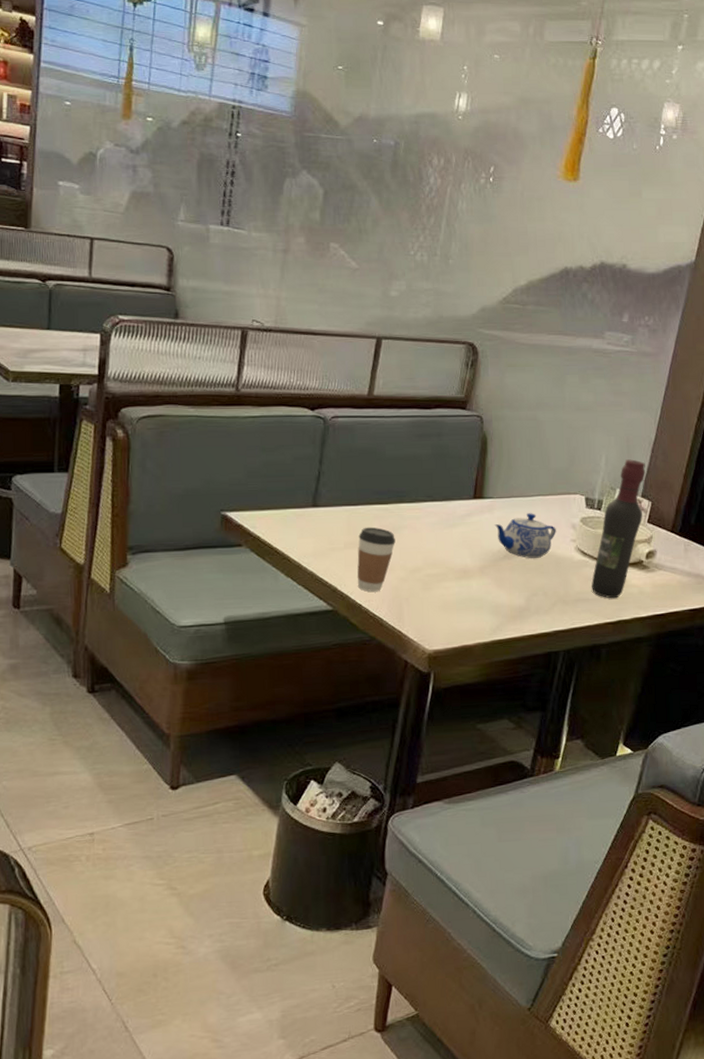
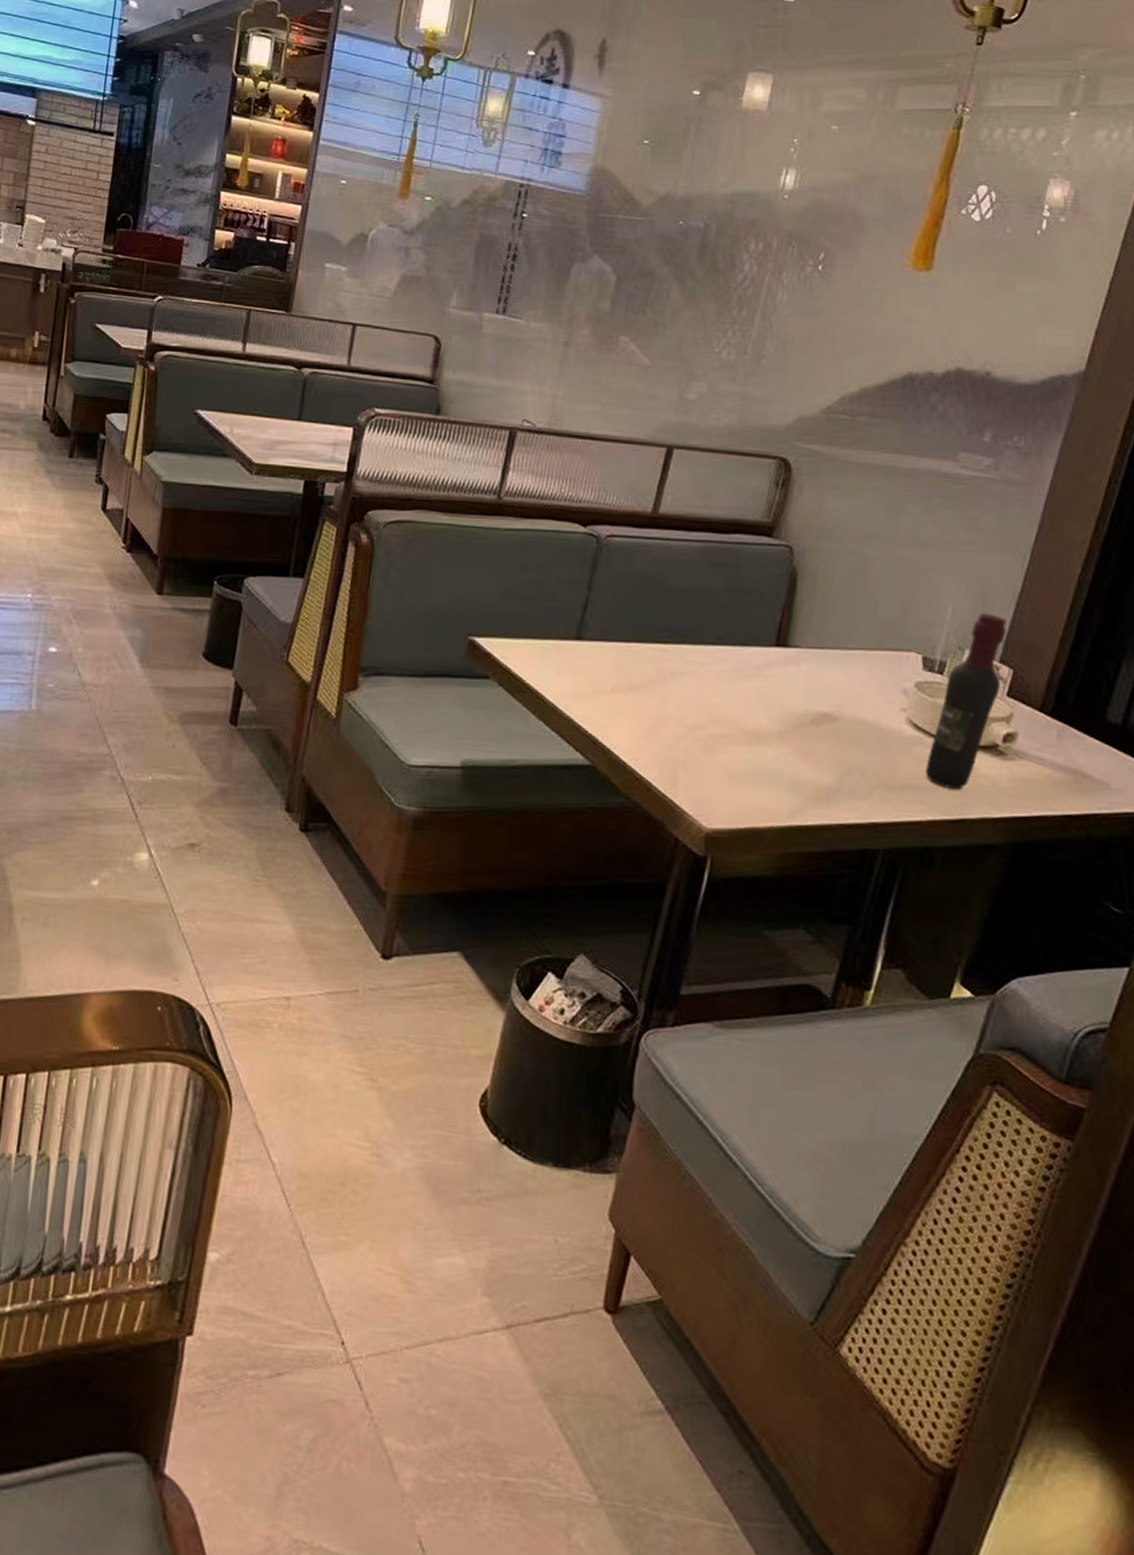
coffee cup: present [357,527,395,592] -> none [623,669,674,748]
teapot: present [494,513,556,559] -> none [800,670,881,729]

